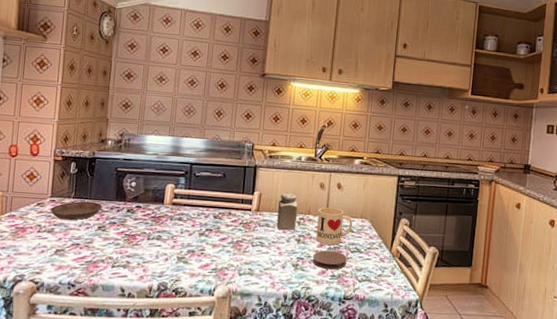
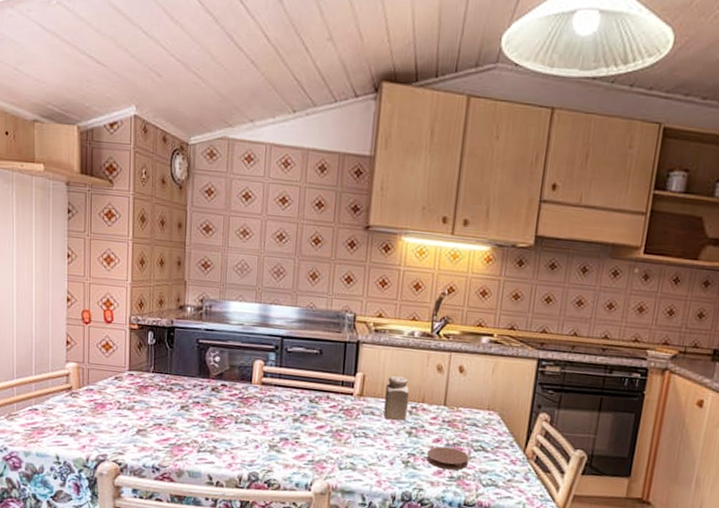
saucer: present [50,201,102,221] -> none [129,376,184,398]
mug: present [316,207,353,246] -> none [431,394,478,441]

